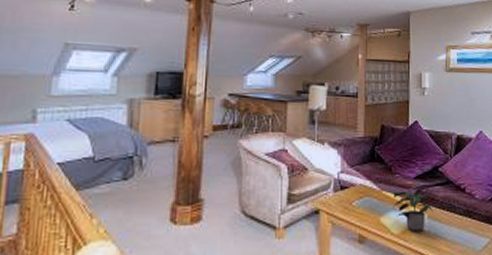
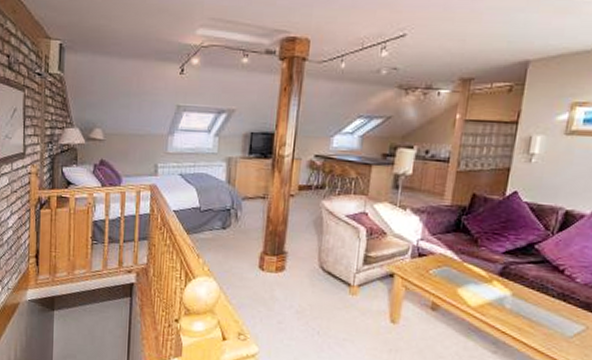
potted plant: present [393,191,433,232] -> none [473,264,520,308]

